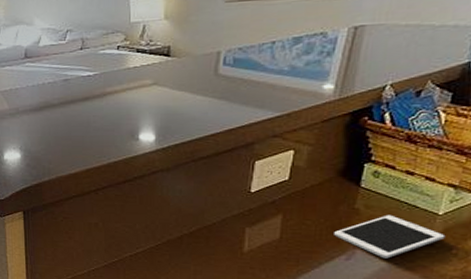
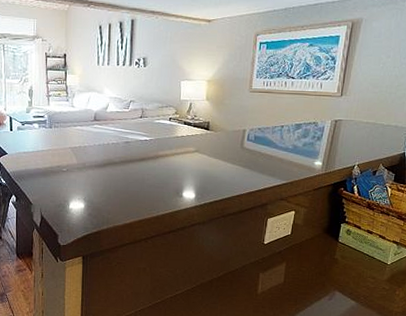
cell phone: present [334,214,446,259] -> none [321,264,392,299]

